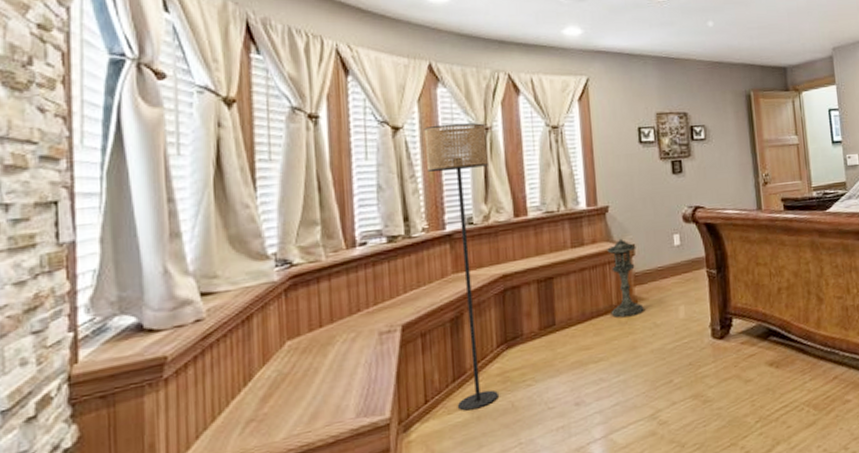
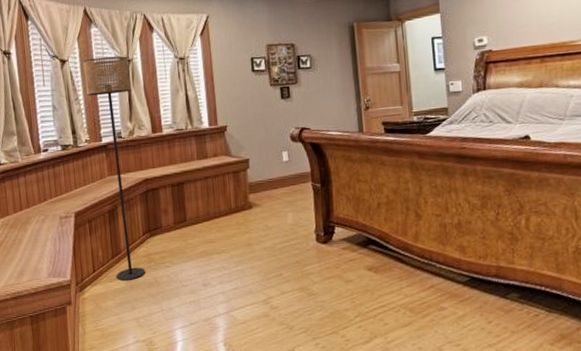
lantern: present [607,238,644,319] -> none [226,153,258,220]

